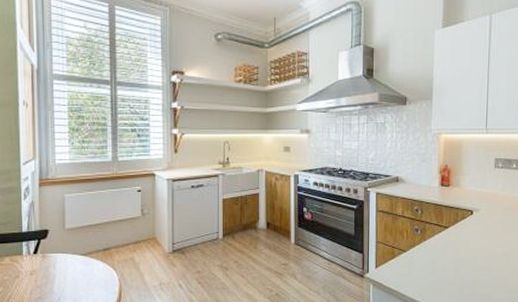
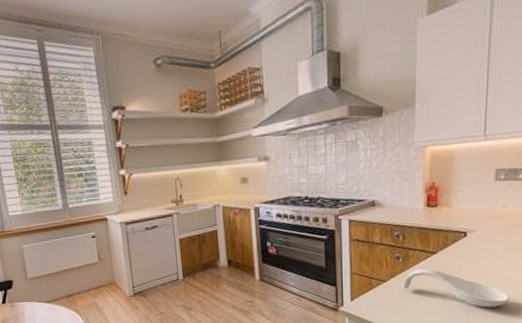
spoon rest: none [420,242,508,280] -> present [402,269,510,308]

